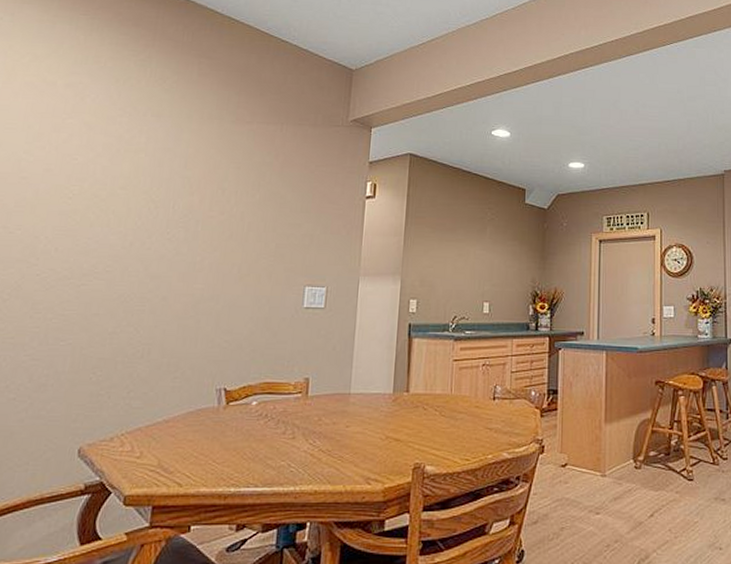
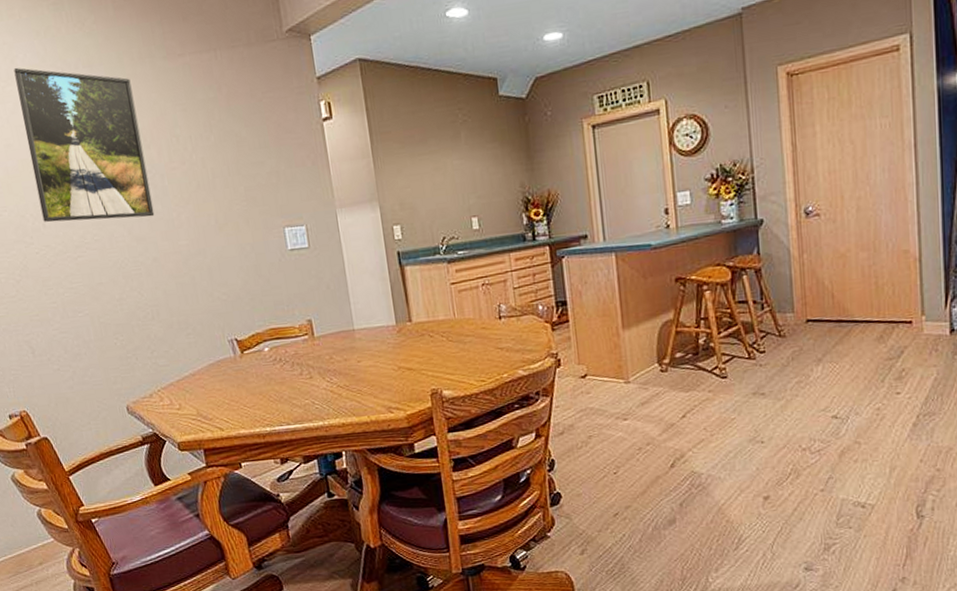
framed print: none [57,104,194,257] -> present [14,67,155,223]

